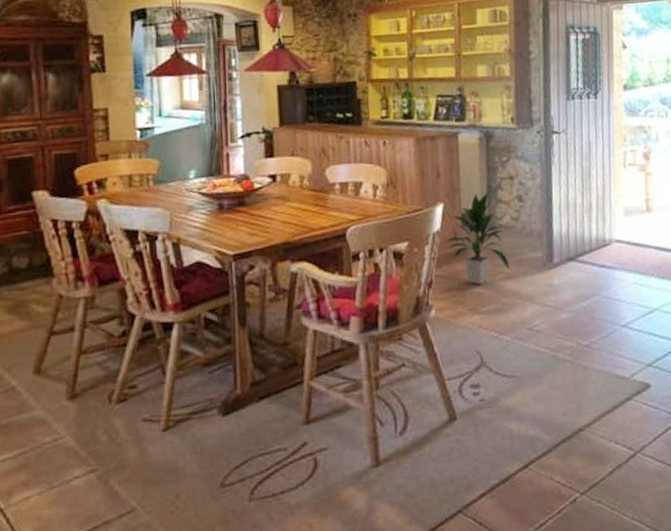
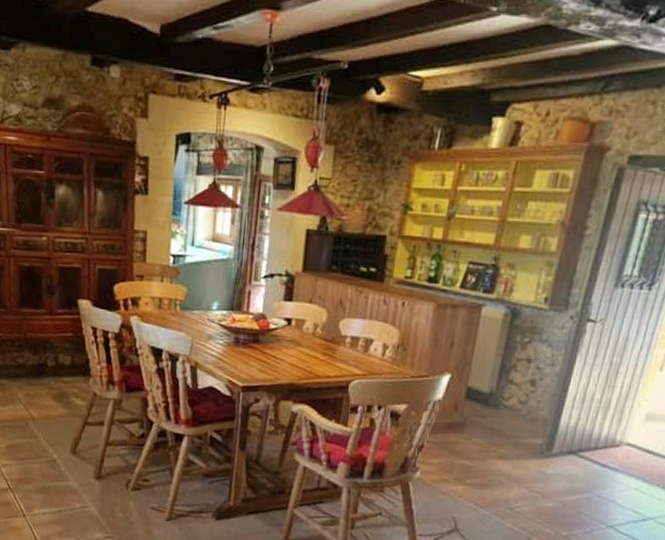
indoor plant: present [445,192,511,285] -> none [444,370,509,459]

